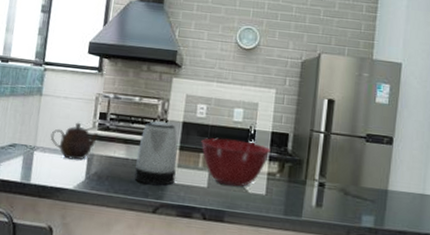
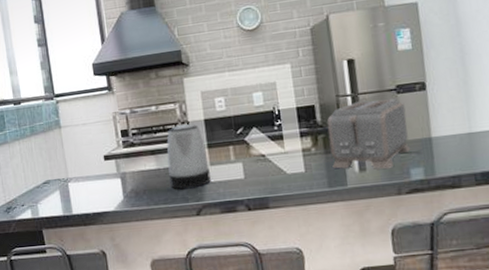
teapot: present [50,122,99,161] -> none [79,145,126,183]
mixing bowl: present [201,138,271,187] -> none [227,123,300,172]
toaster: none [292,140,370,211] -> present [327,98,410,170]

